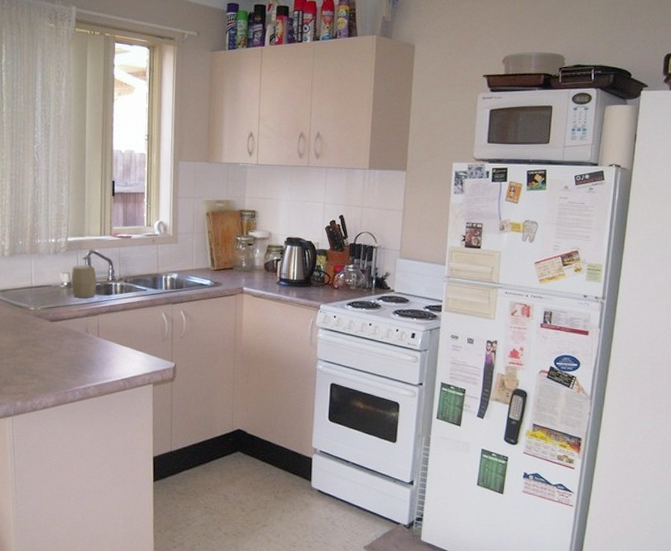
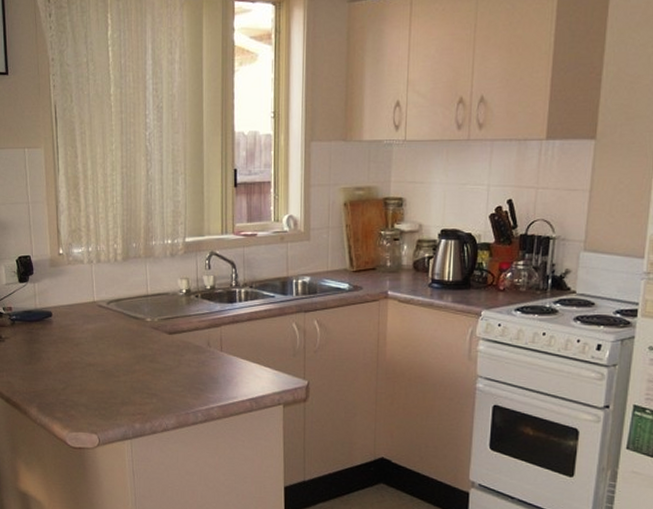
soap dispenser: present [70,256,97,298] -> none [189,259,218,307]

